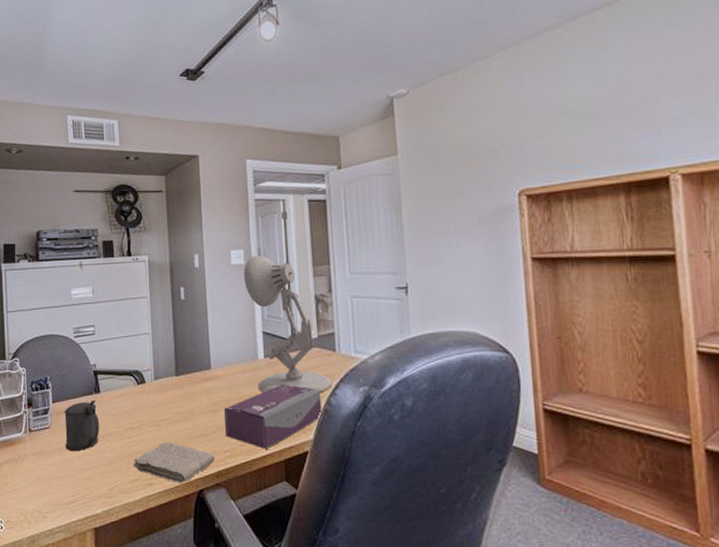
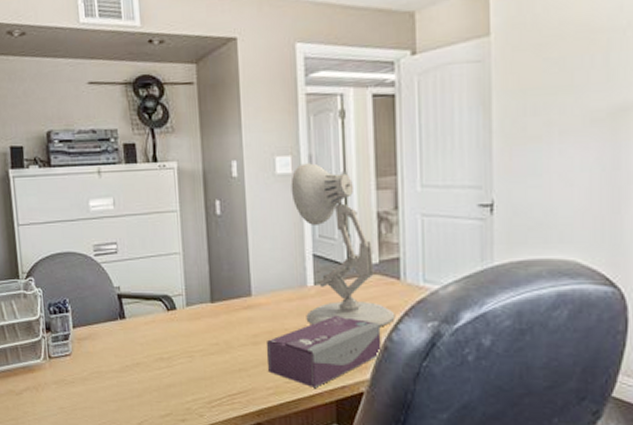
beer stein: present [64,399,100,452] -> none [86,326,127,382]
washcloth: present [133,442,215,483] -> none [163,376,256,420]

